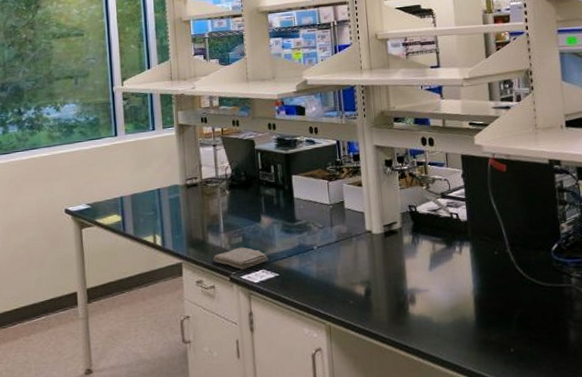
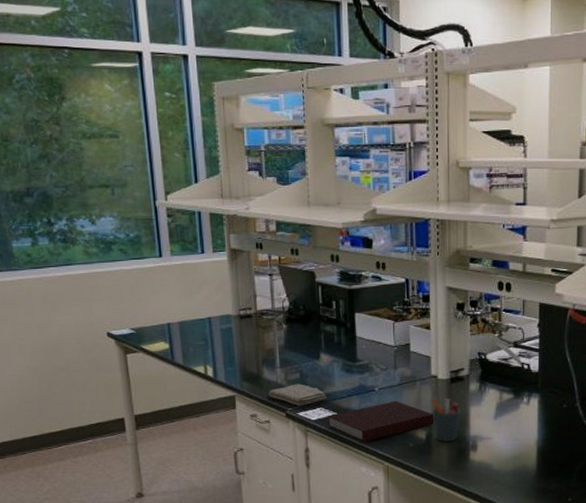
notebook: none [269,258,372,302] -> present [327,401,435,442]
pen holder: none [367,252,398,298] -> present [431,398,462,443]

